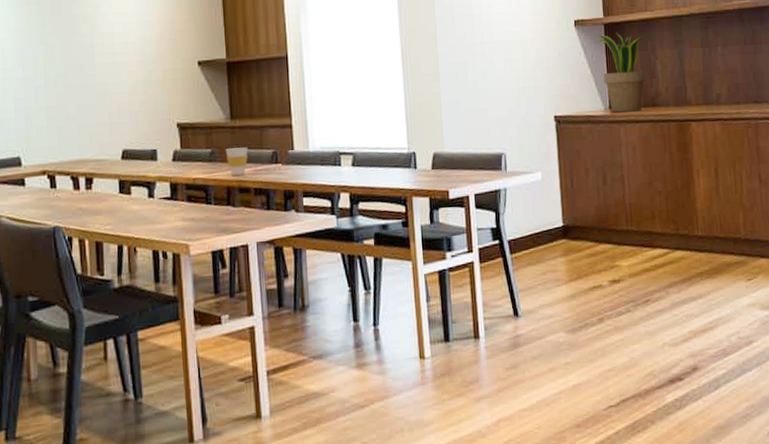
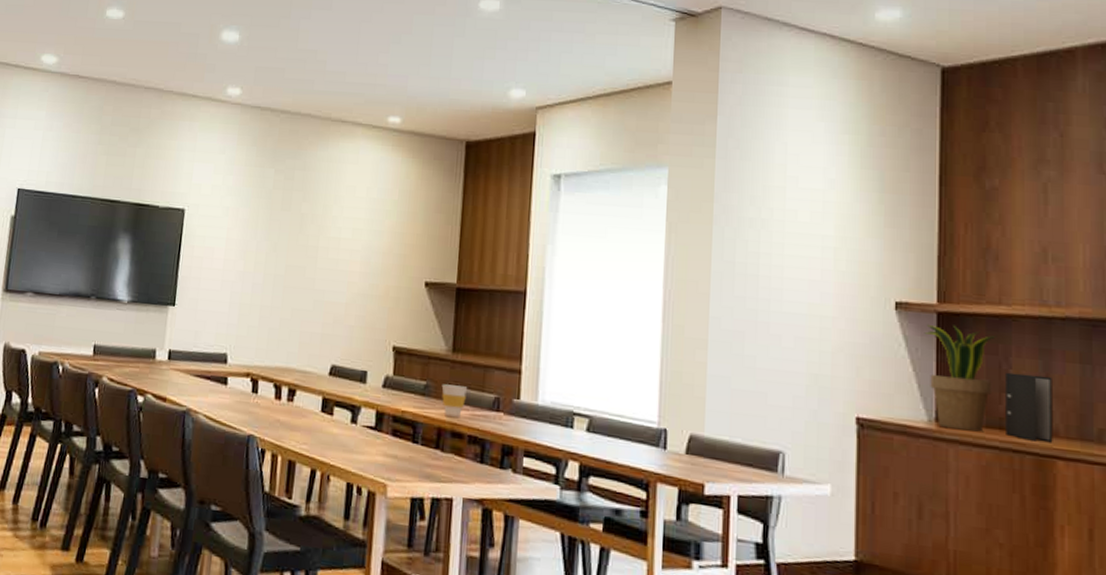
binder: none [654,61,688,112] -> present [1006,372,1053,443]

